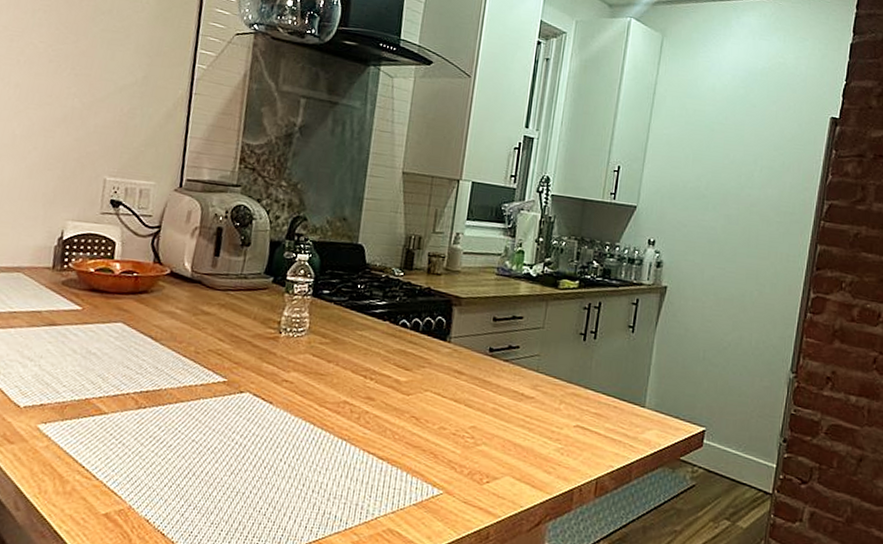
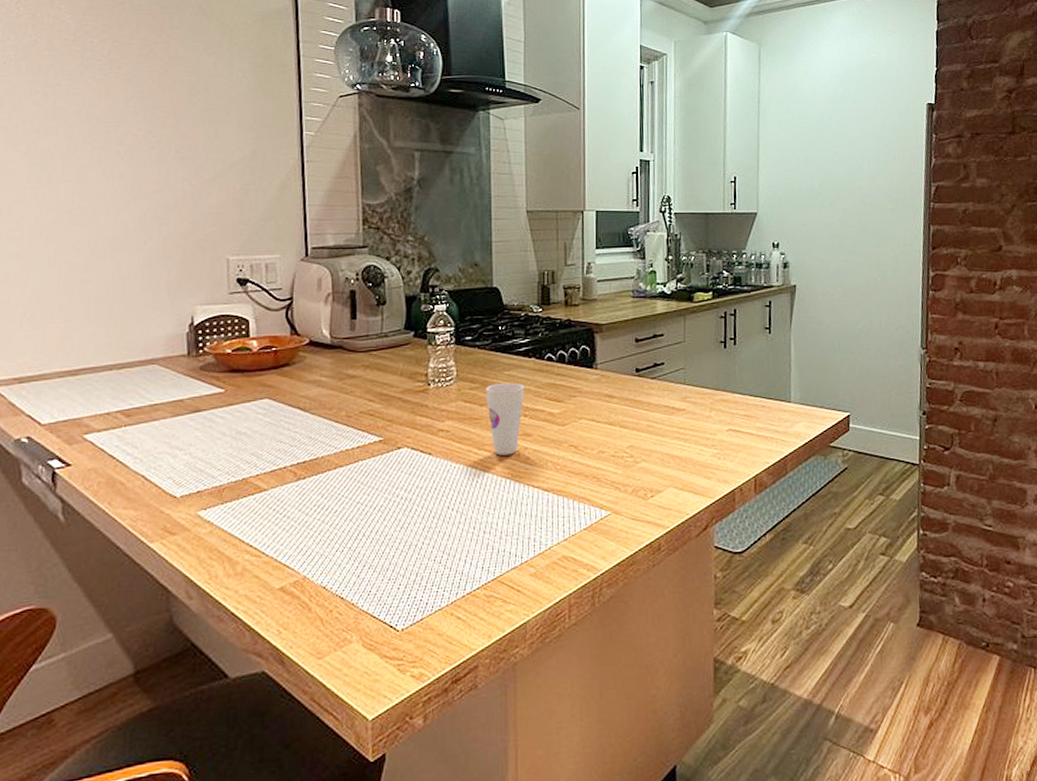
cup: none [334,341,375,417] -> present [485,382,525,456]

